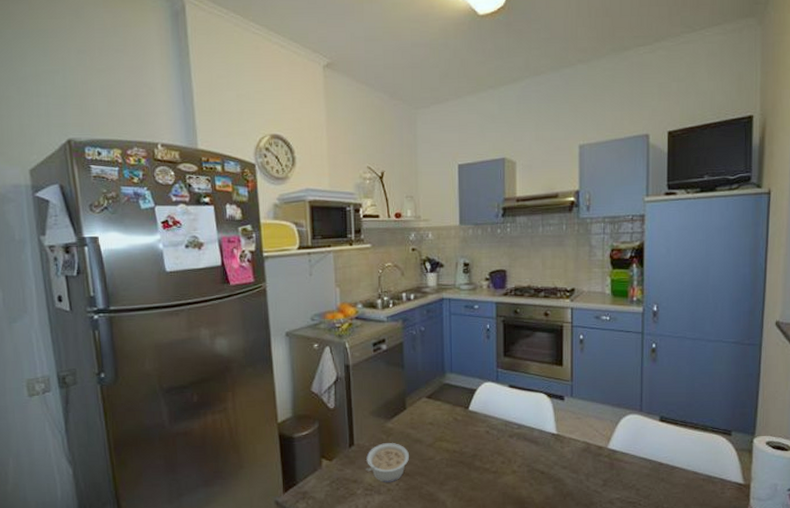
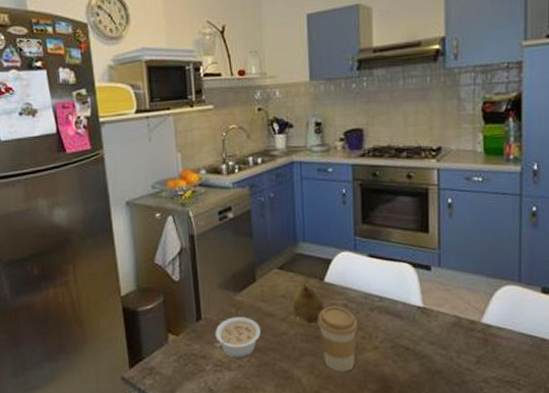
fruit: none [438,412,468,449] -> present [292,284,324,324]
coffee cup: none [462,433,499,495] -> present [318,306,359,372]

